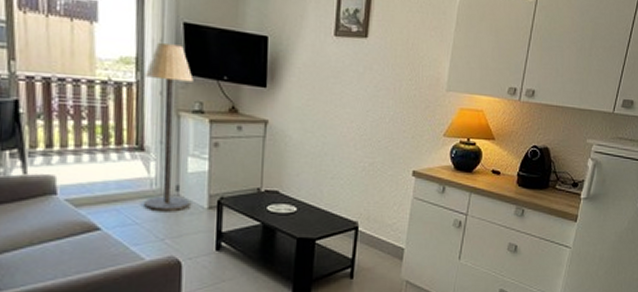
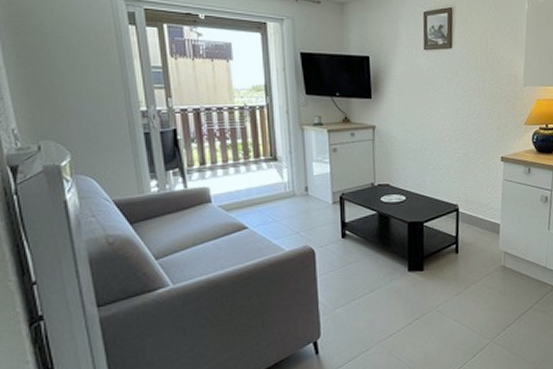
floor lamp: present [144,43,194,210] -> none [273,71,317,209]

